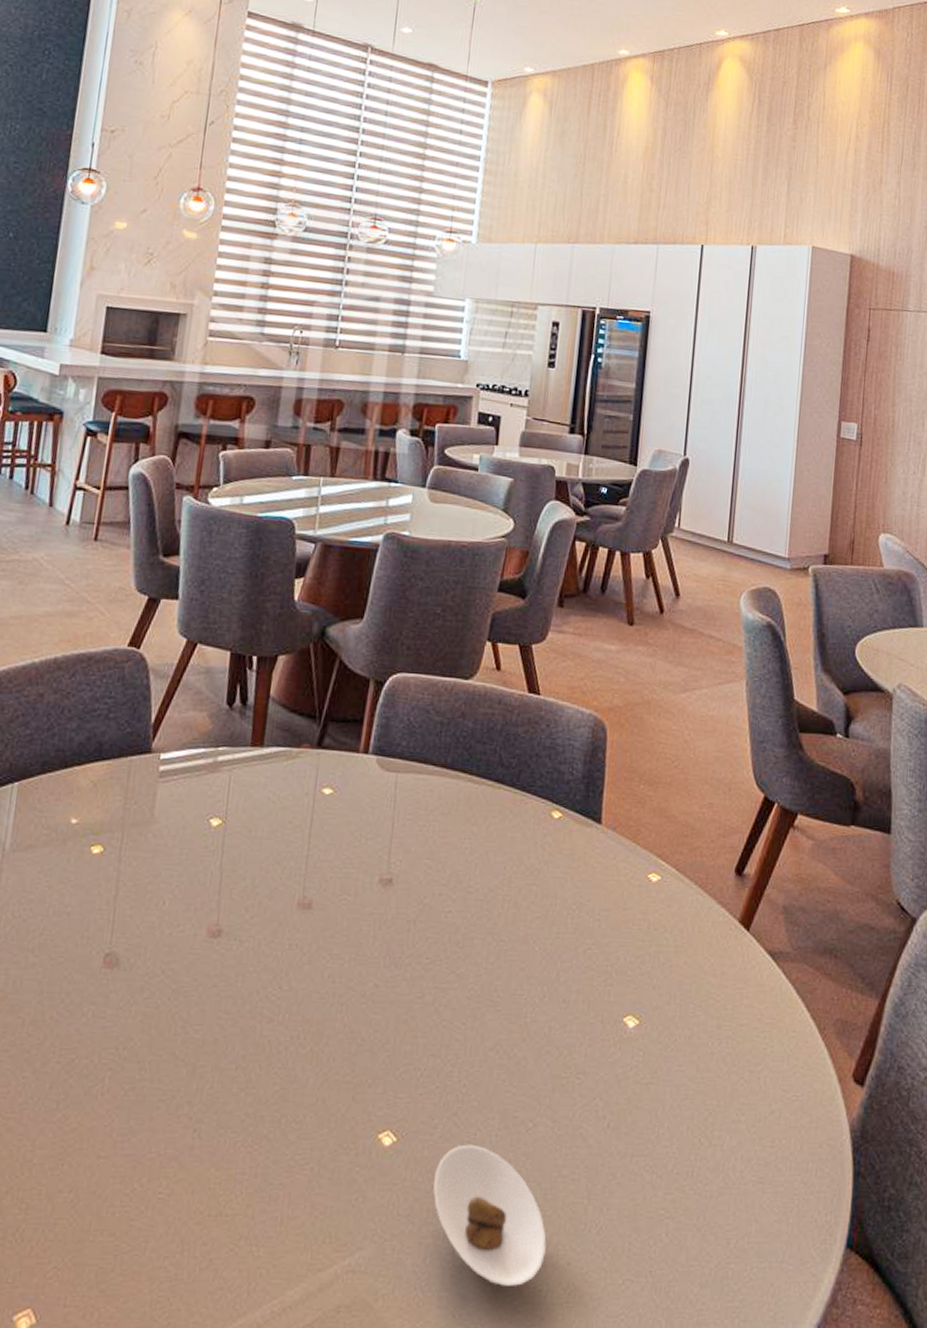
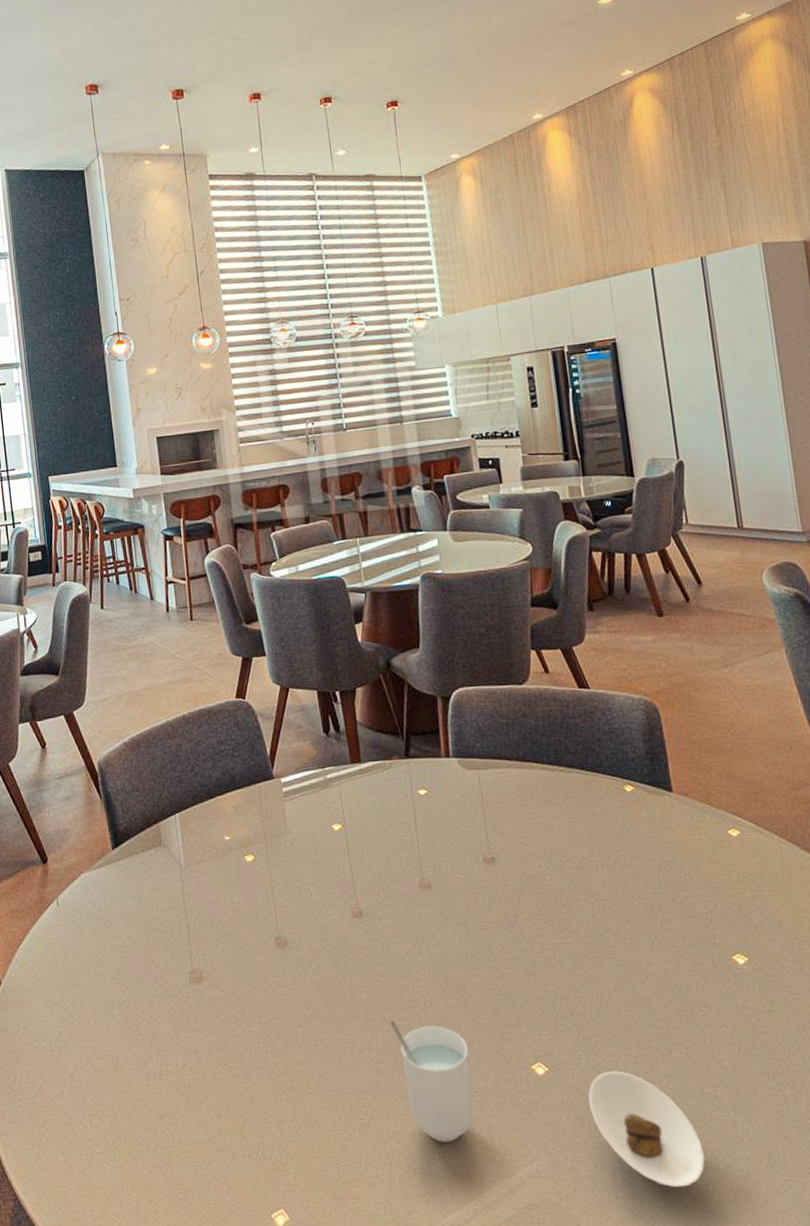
cup: none [223,1070,310,1226] -> present [390,1021,473,1142]

